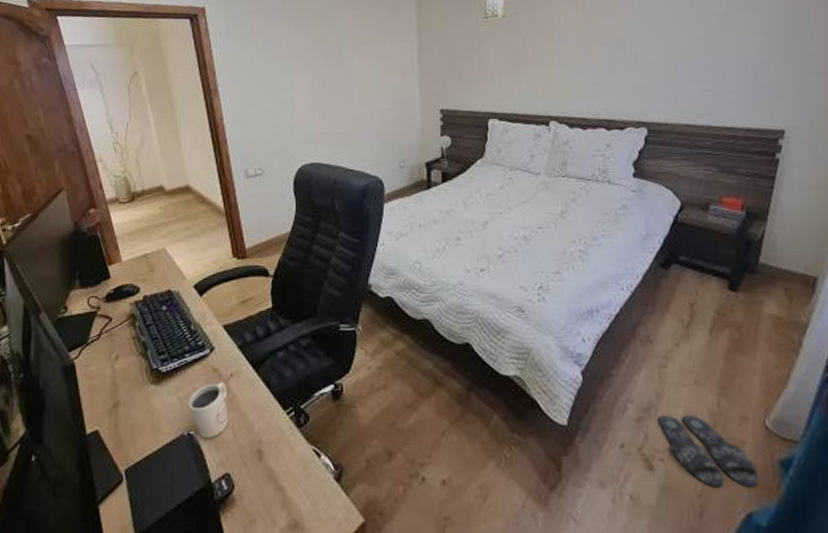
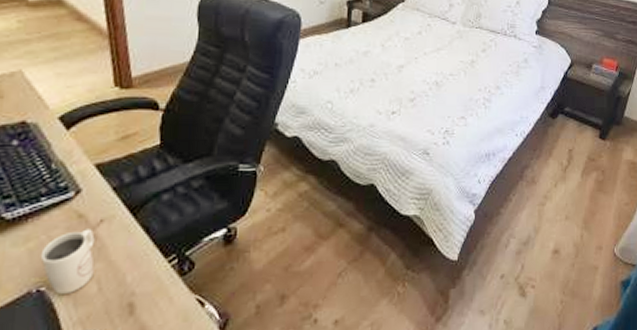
slippers: present [657,415,758,488] -> none [533,246,604,308]

